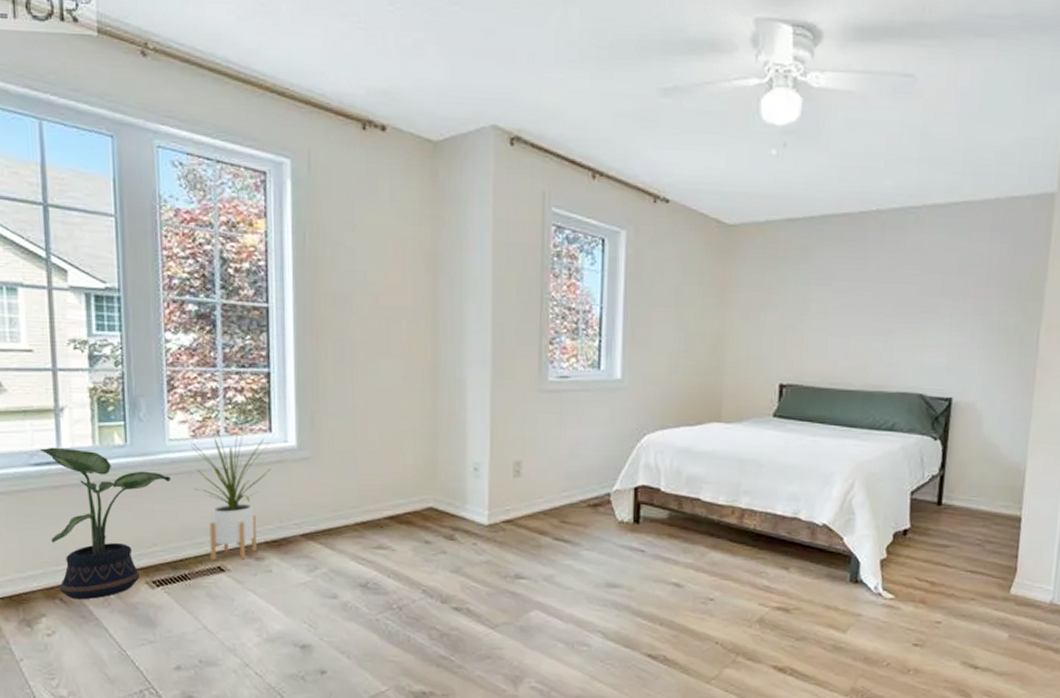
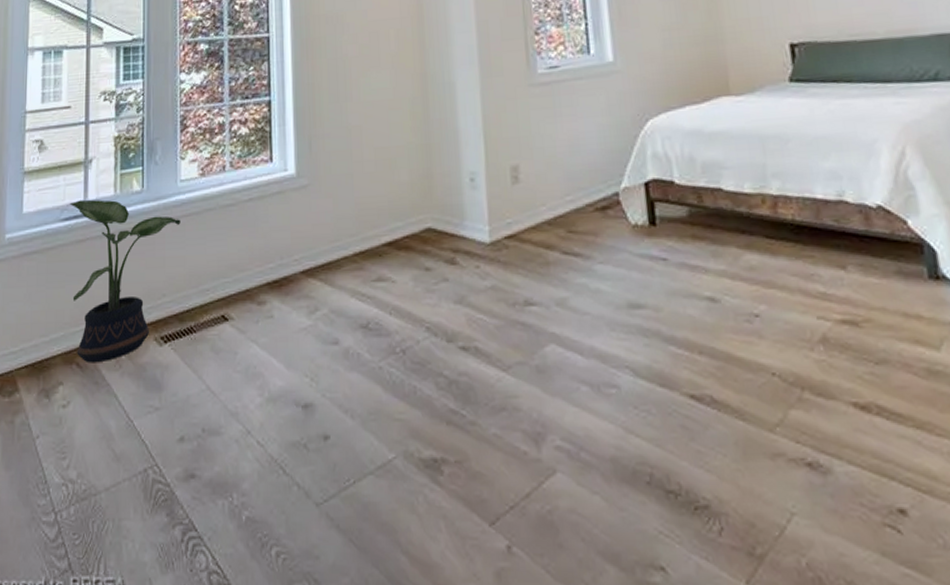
house plant: present [190,431,271,561] -> none [199,164,272,309]

